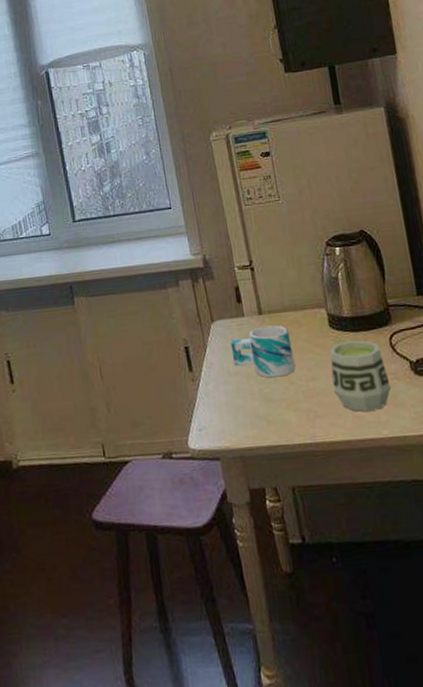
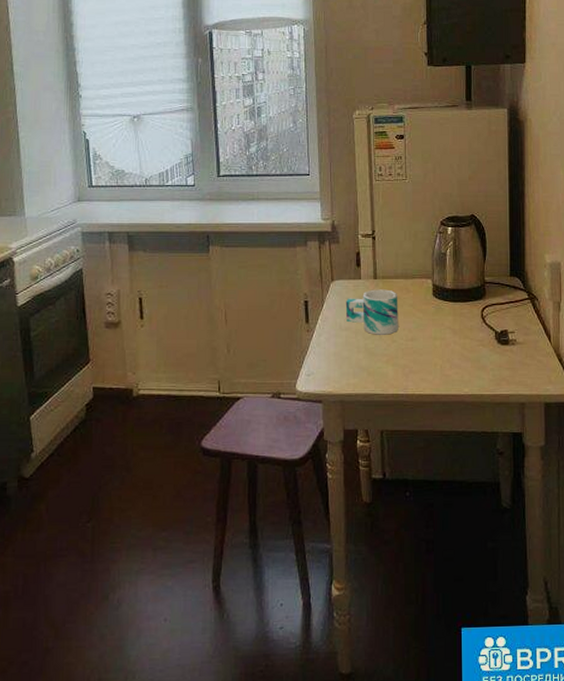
cup: present [330,340,391,412] -> none [429,309,477,372]

